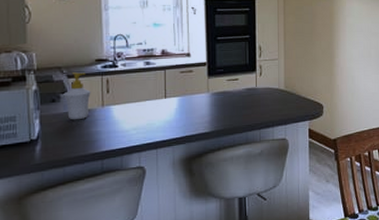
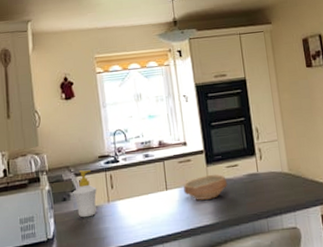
bowl: none [183,86,227,110] -> present [183,174,228,200]

